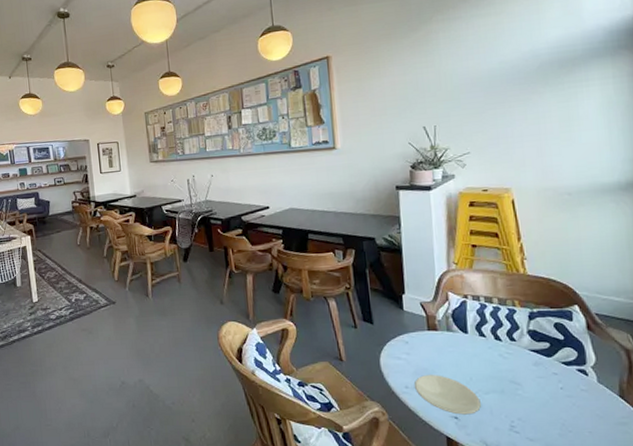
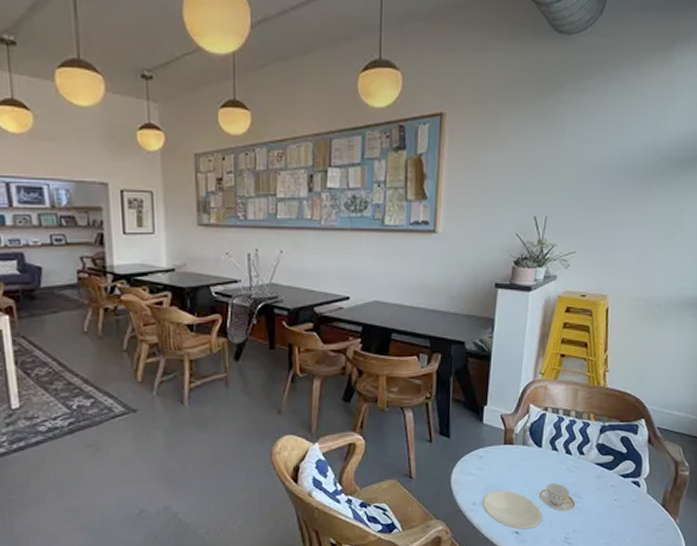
teacup: none [472,369,516,398] -> present [538,483,576,511]

